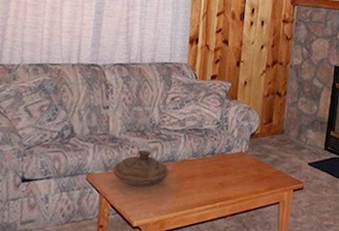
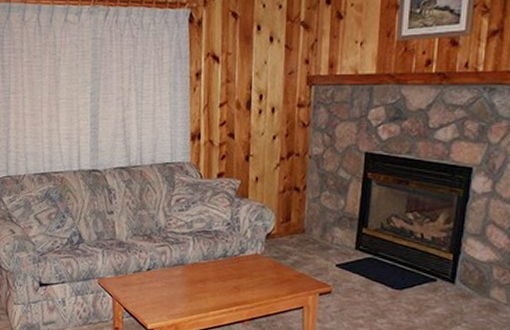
decorative bowl: present [112,149,169,187] -> none [122,253,179,291]

